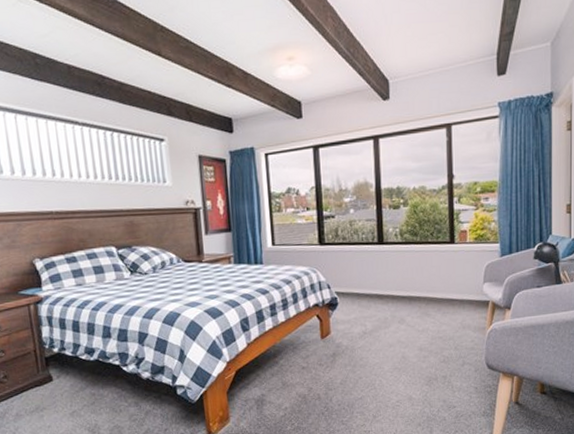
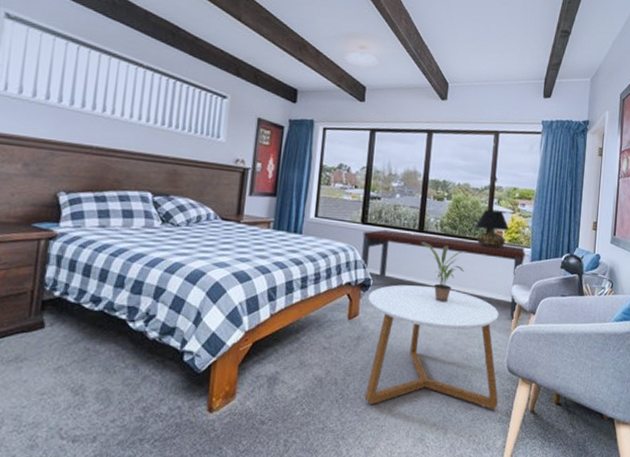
bench: none [322,243,494,316] -> present [360,229,525,319]
coffee table: none [337,296,481,413] -> present [364,285,499,409]
potted plant: none [383,254,431,311] -> present [421,243,464,302]
table lamp: none [437,208,474,248] -> present [475,209,509,248]

